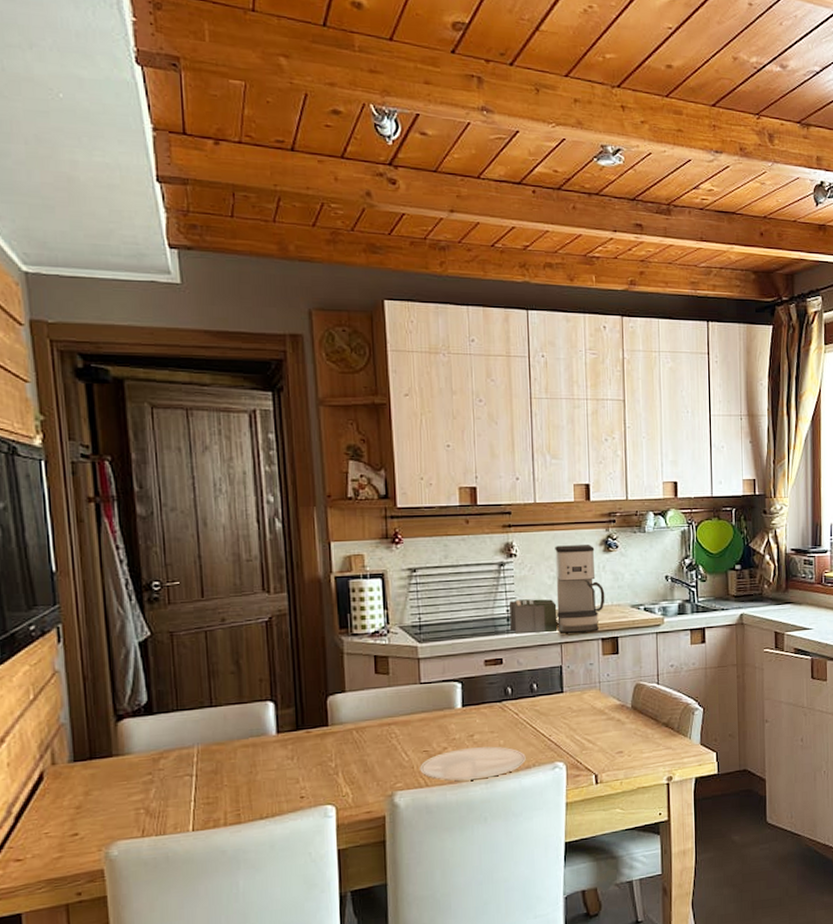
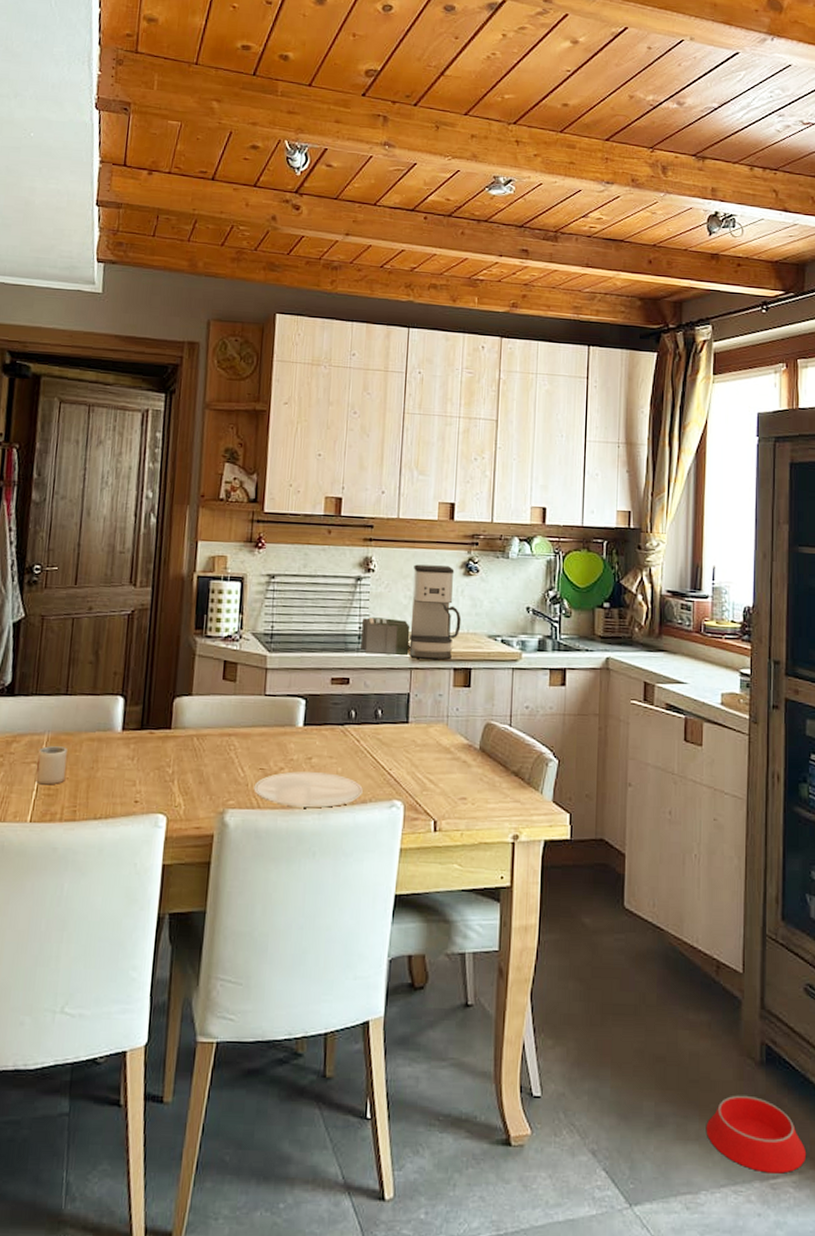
cup: none [189,756,224,795] -> present [36,745,67,785]

